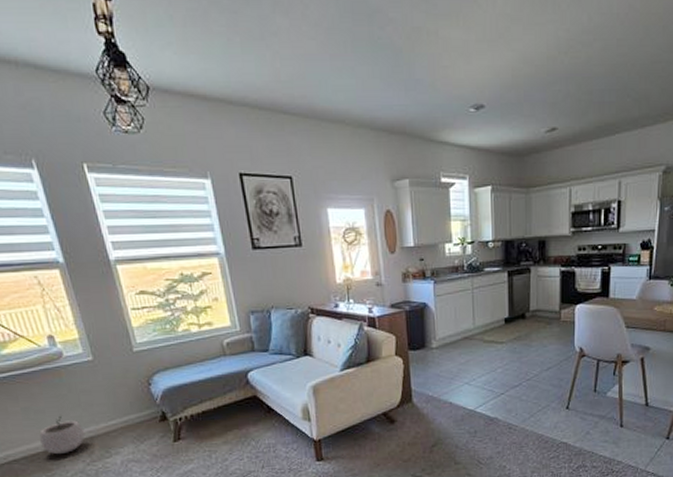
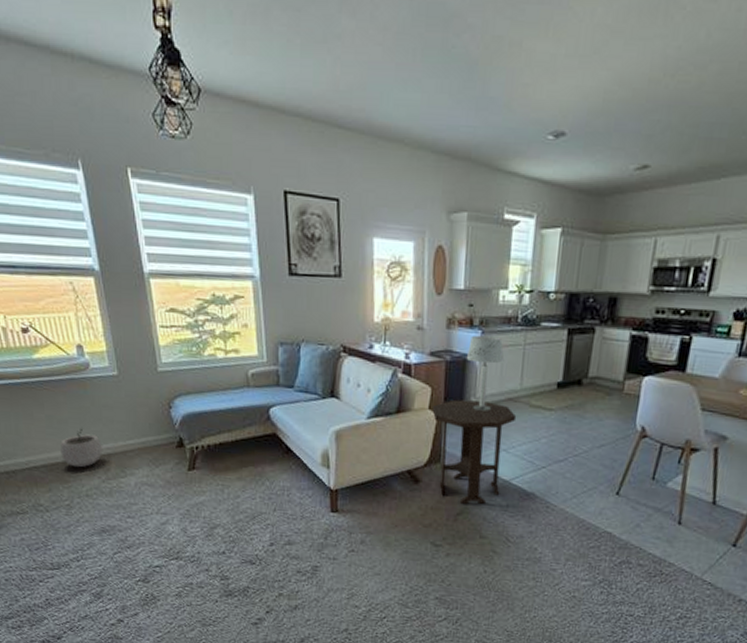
side table: none [398,342,474,436] -> present [432,399,517,504]
table lamp: none [423,284,457,351] -> present [466,335,505,411]

